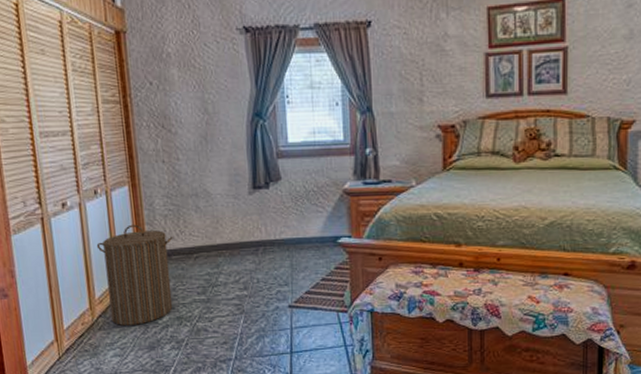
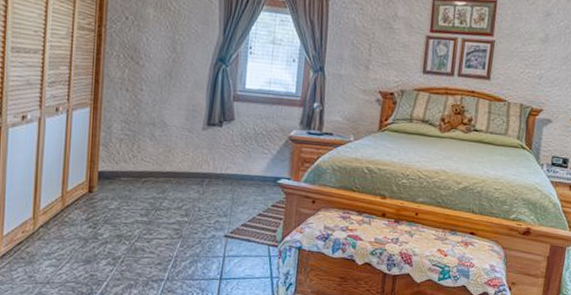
laundry hamper: present [96,224,173,325] -> none [49,143,125,239]

